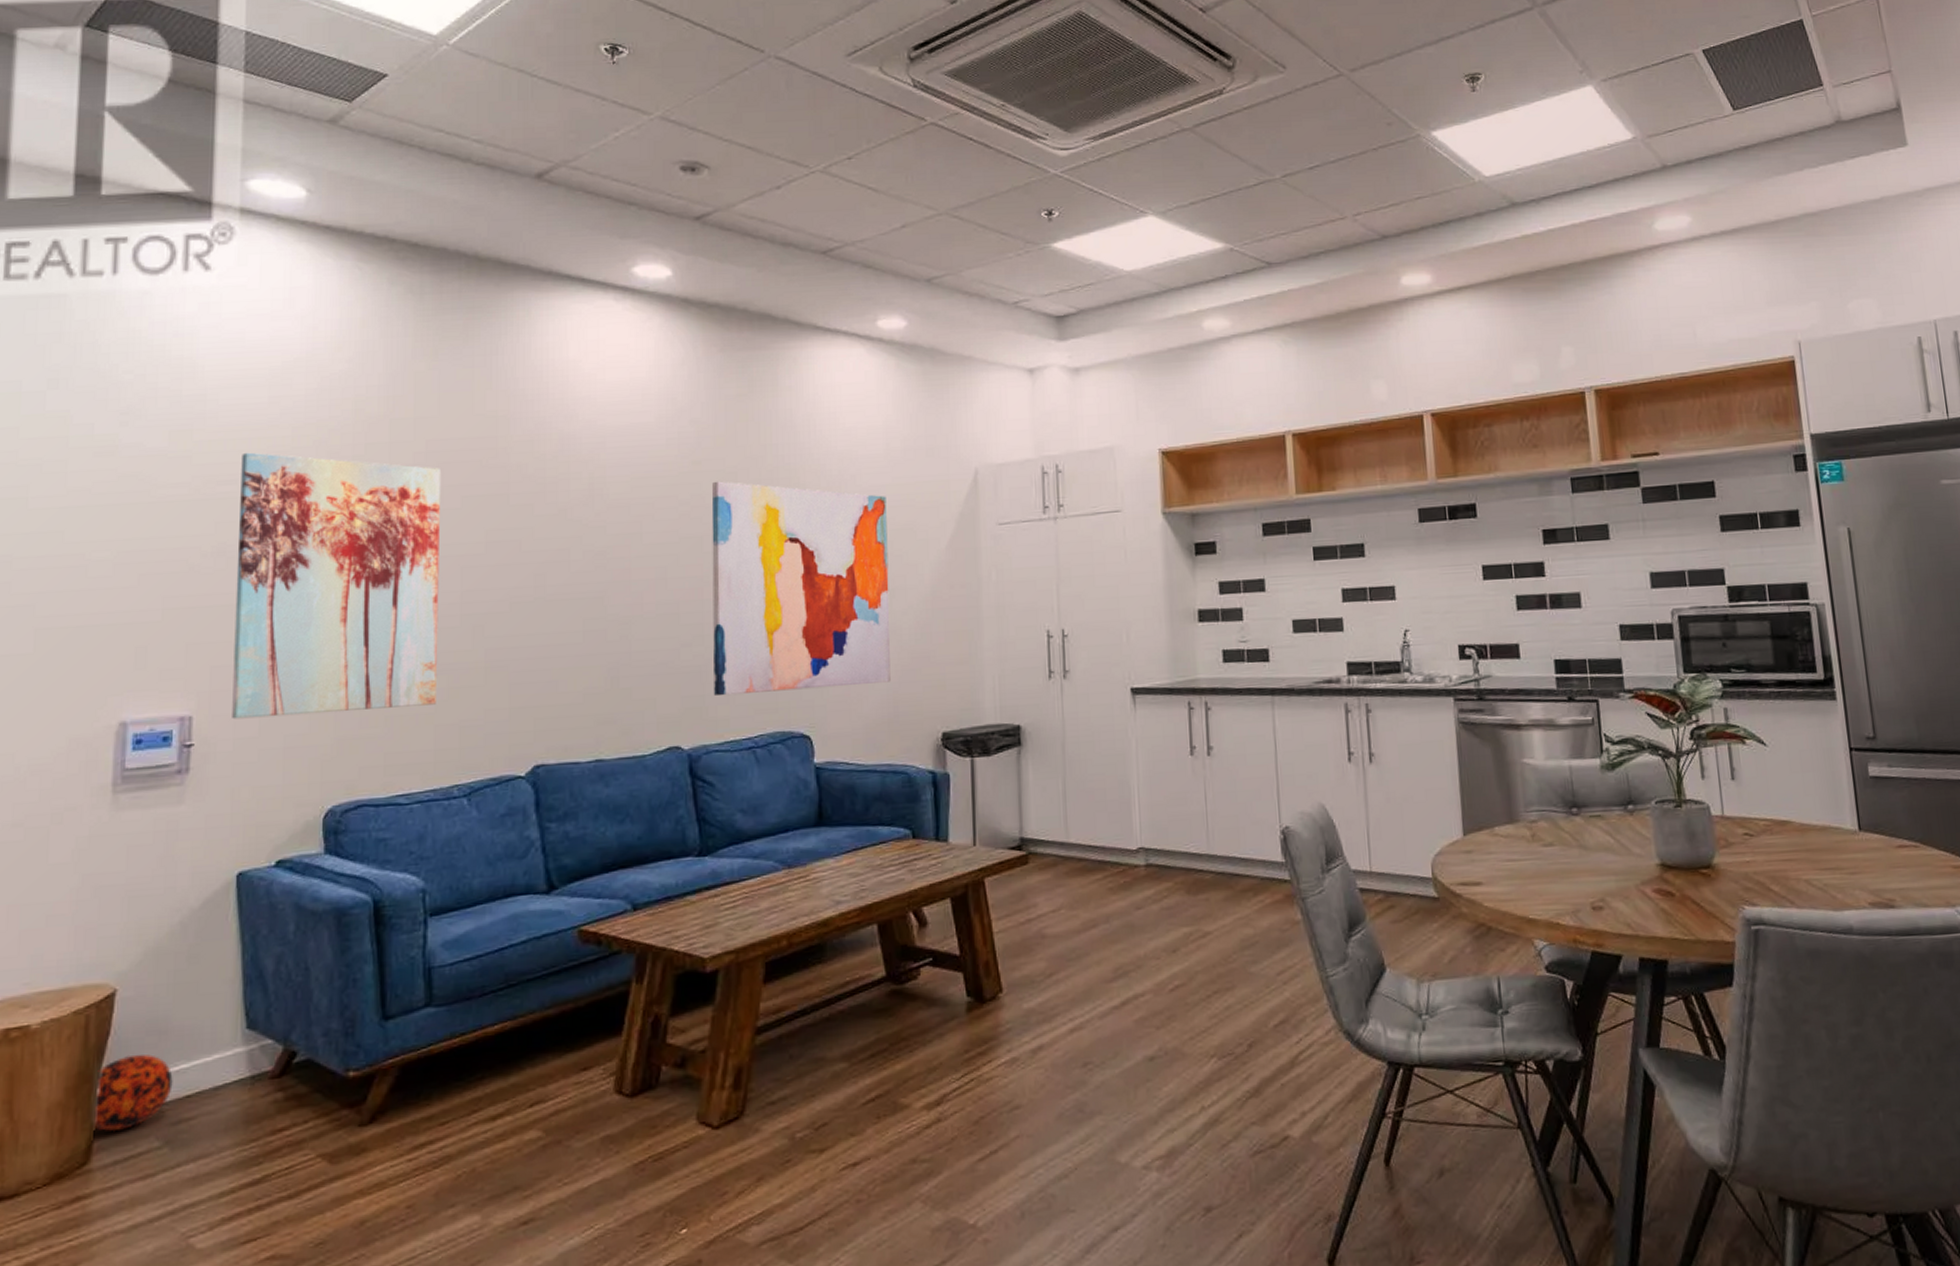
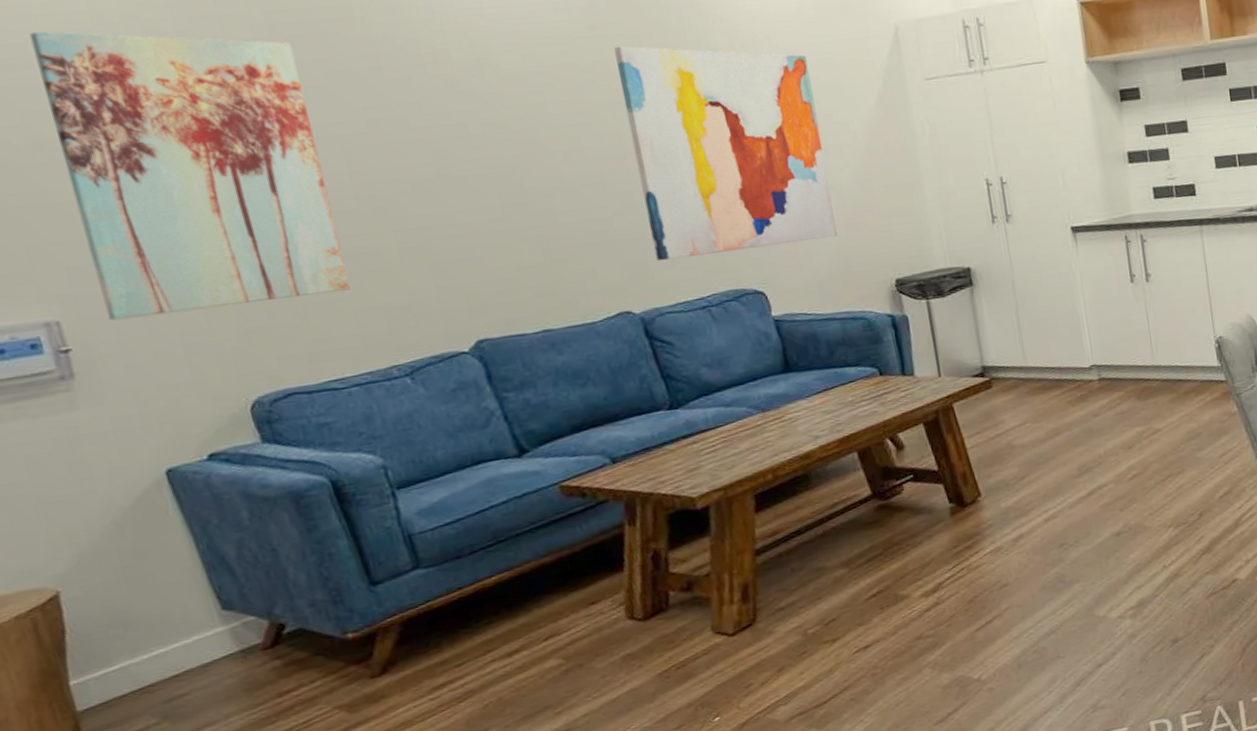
decorative ball: present [92,1054,173,1132] -> none [63,645,156,717]

